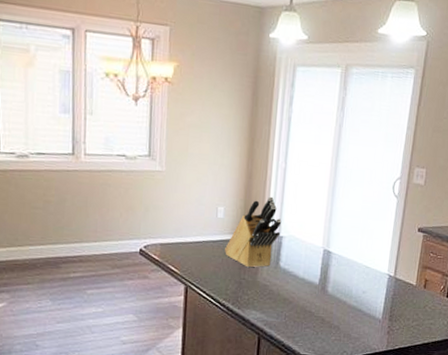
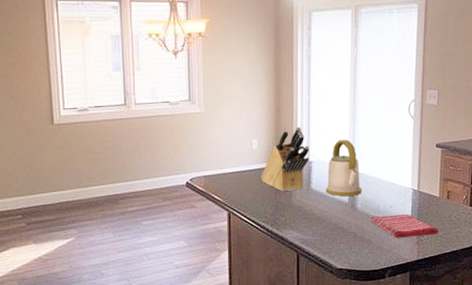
kettle: none [294,214,335,278] -> present [325,139,362,196]
dish towel: none [341,300,412,327] -> present [371,214,439,238]

